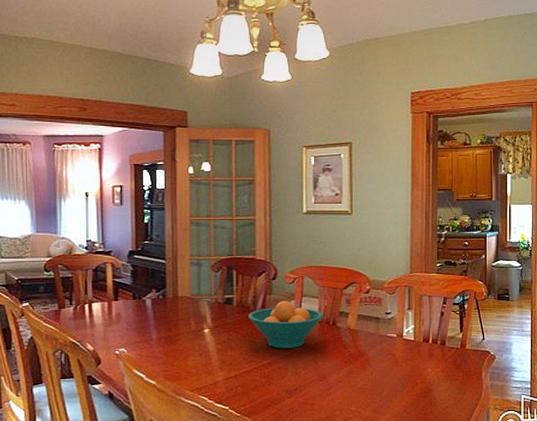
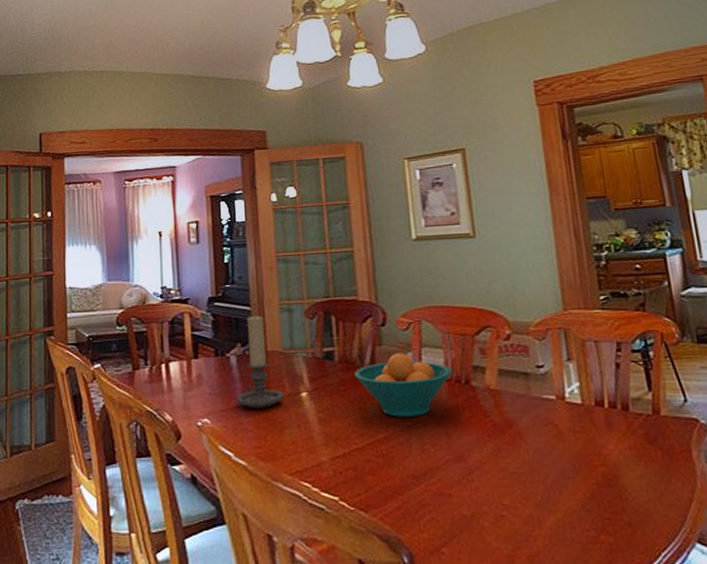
candle holder: none [150,267,190,341] -> present [237,315,285,409]

